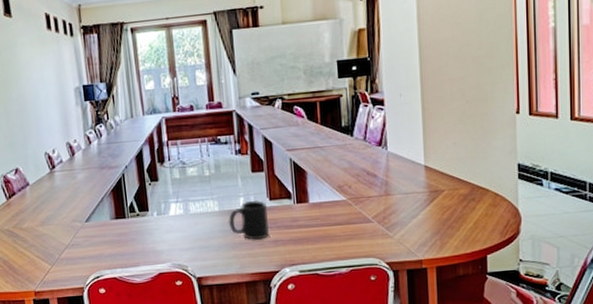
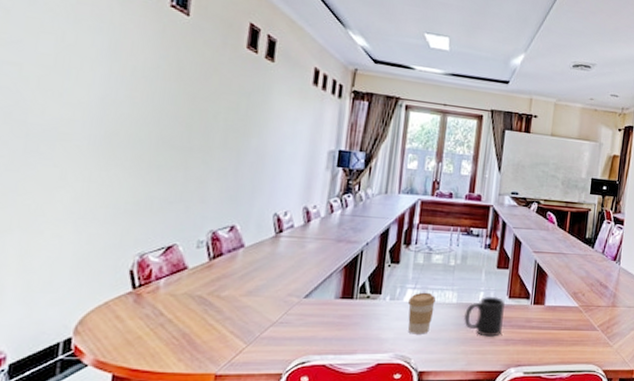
coffee cup: none [174,204,200,244] -> present [408,292,437,334]

